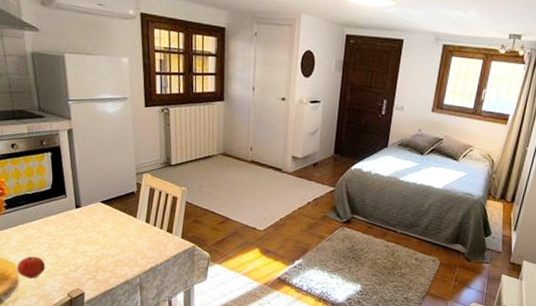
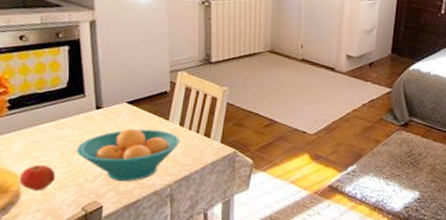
fruit bowl: none [61,224,147,272] -> present [76,128,181,182]

